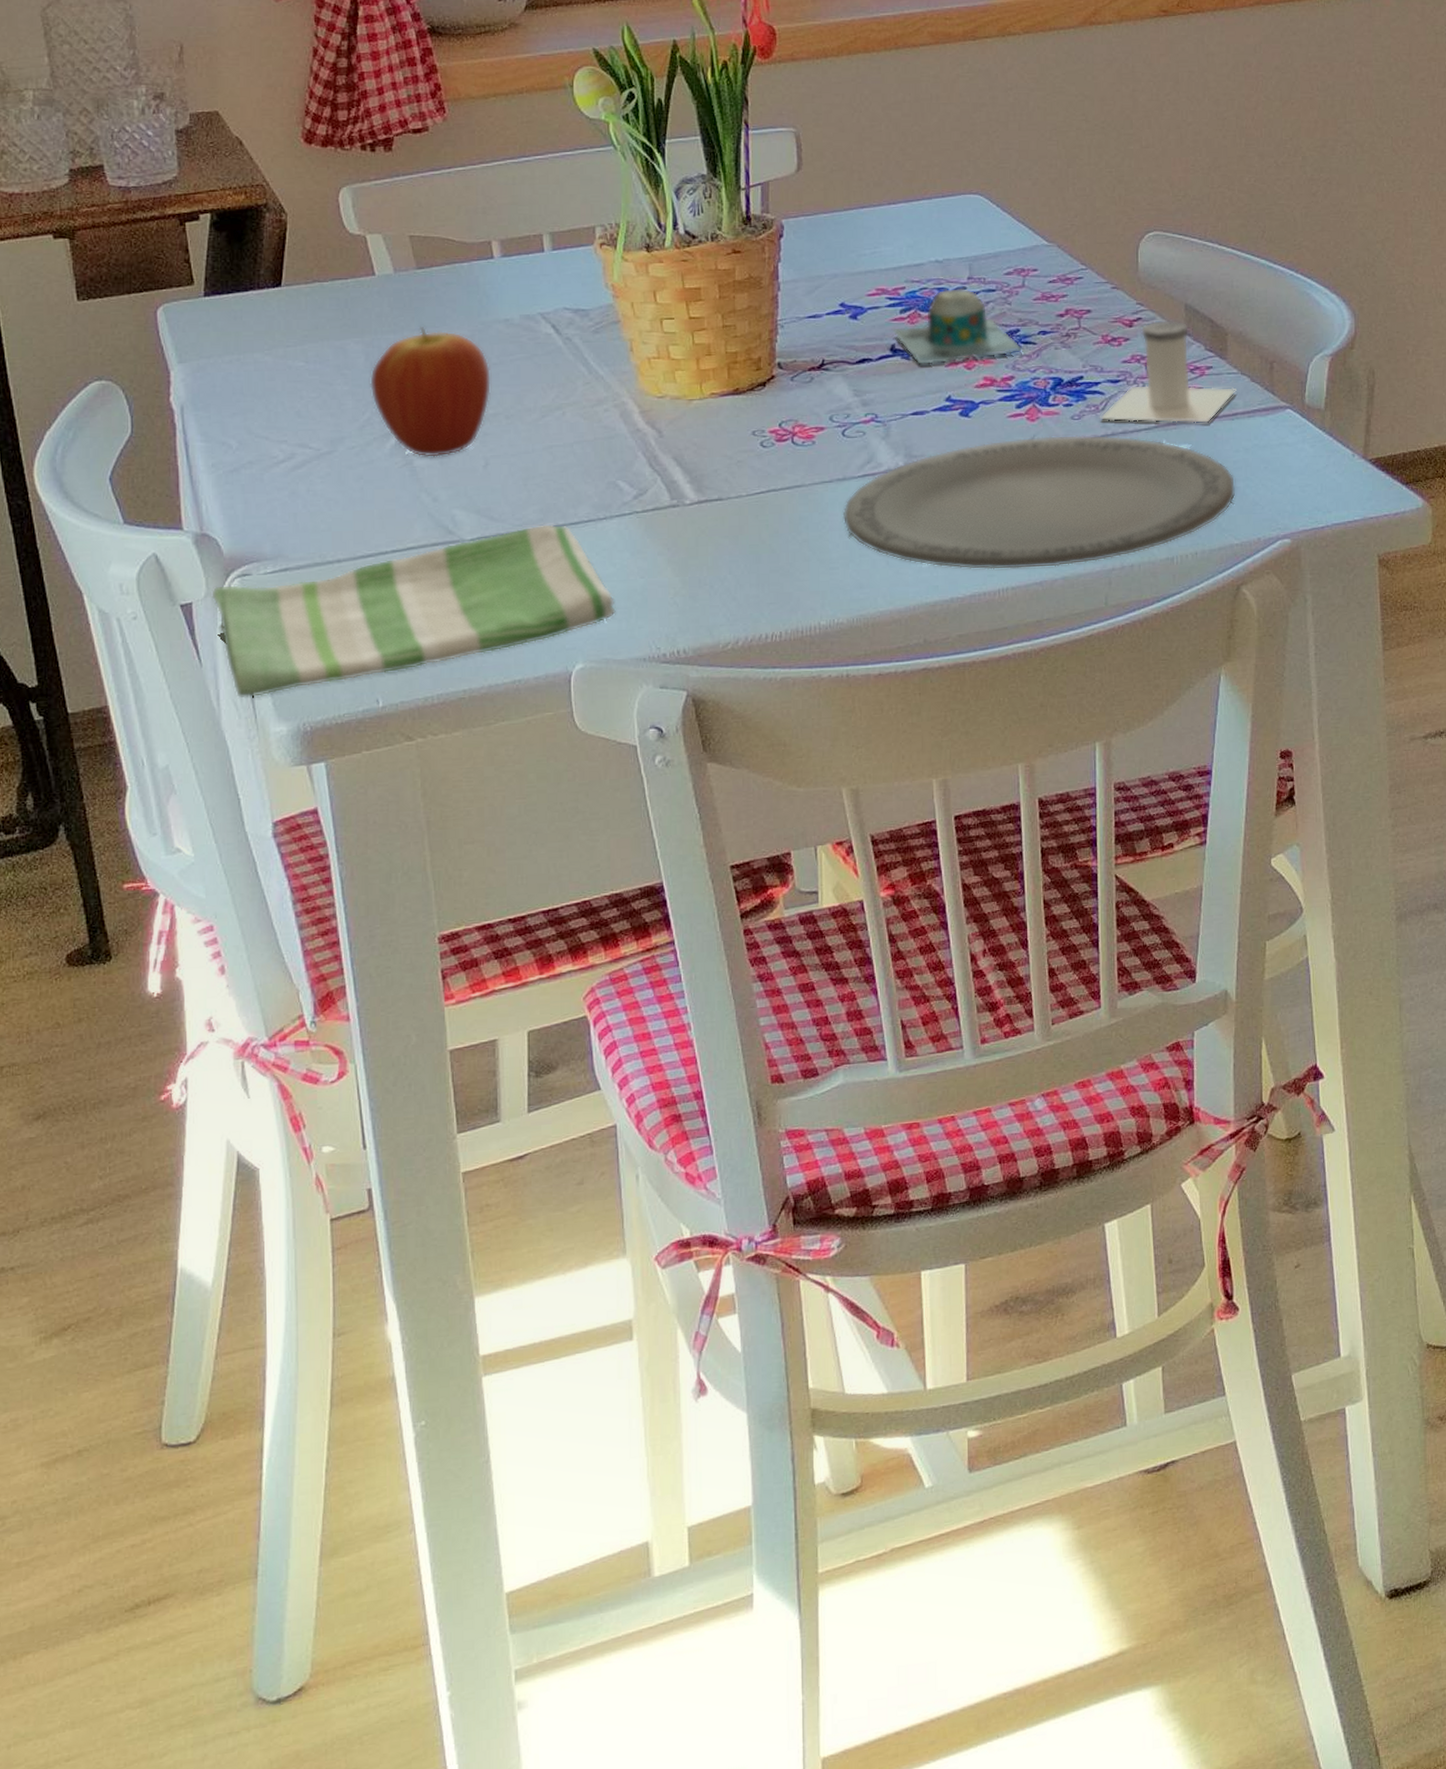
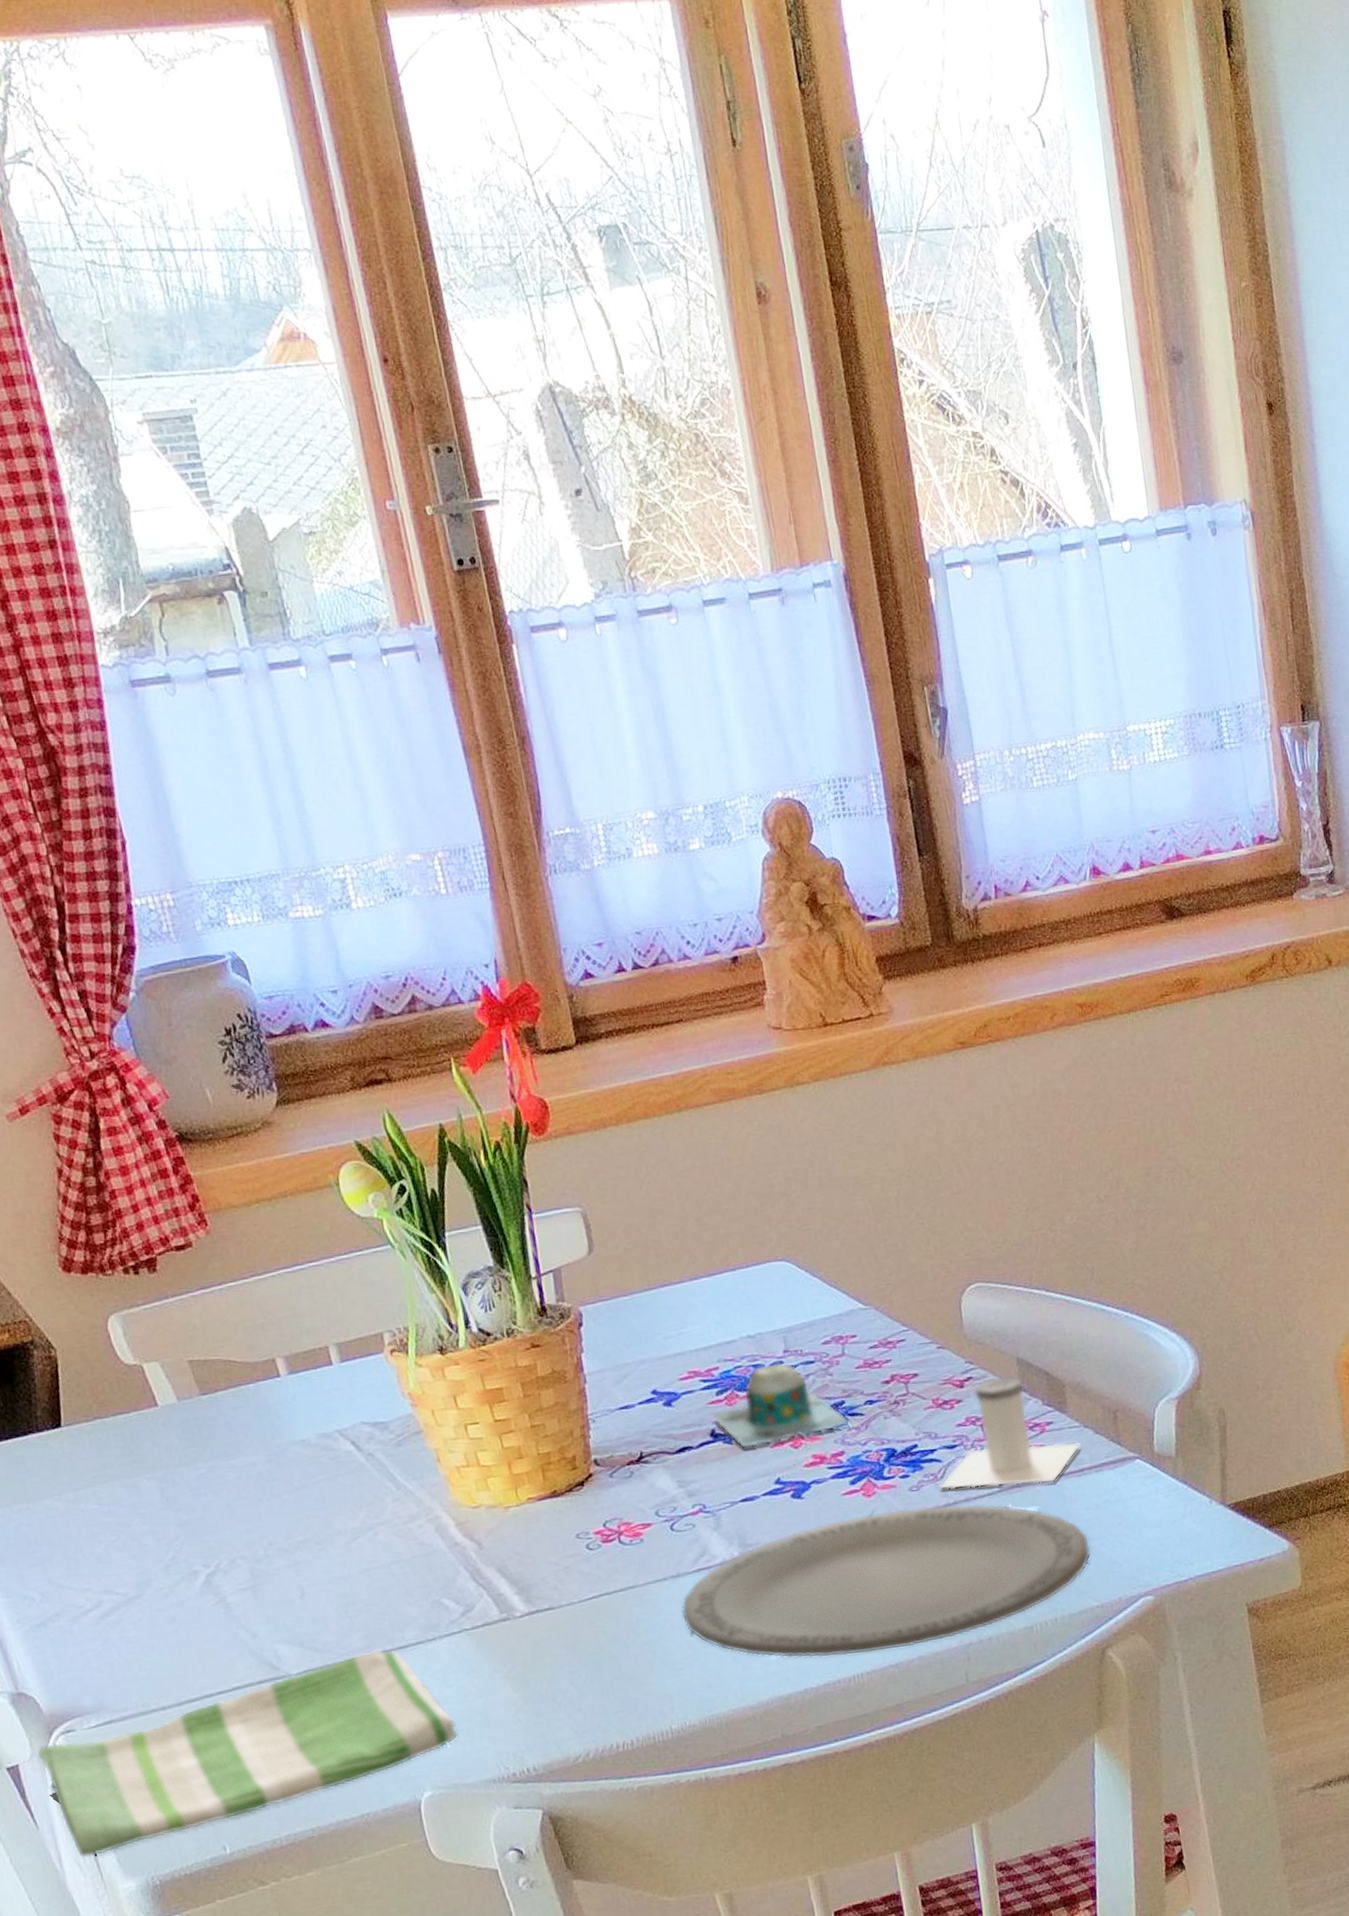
fruit: present [370,327,492,457] -> none [168,1456,297,1593]

